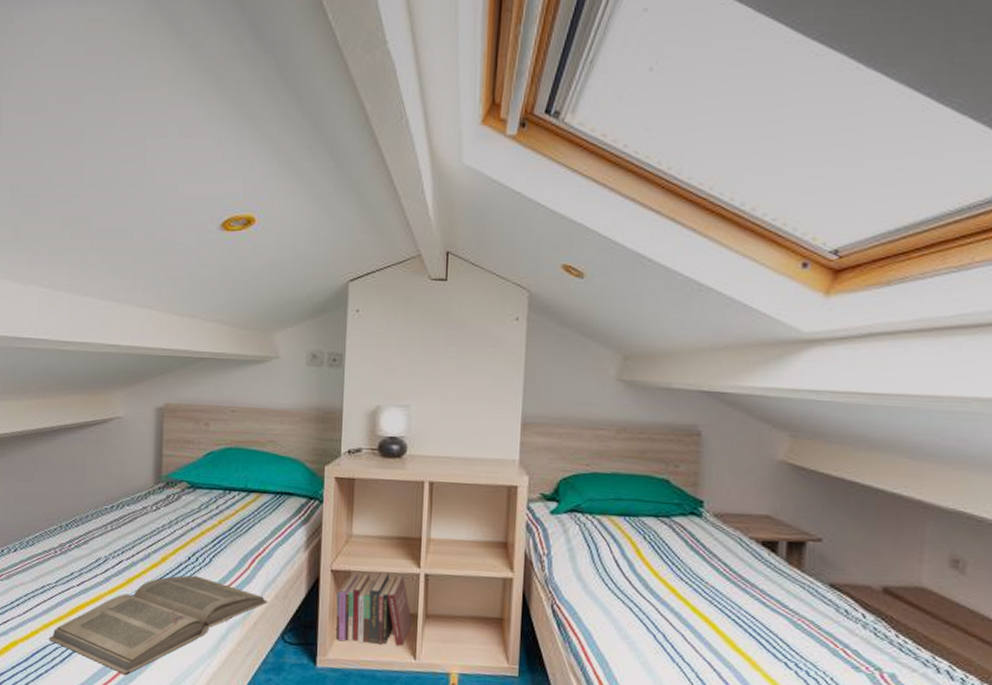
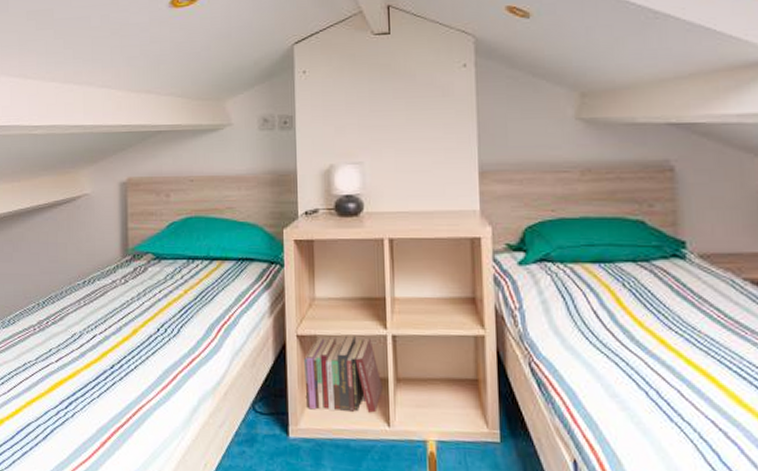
book: present [48,575,268,676] -> none [31,347,237,452]

